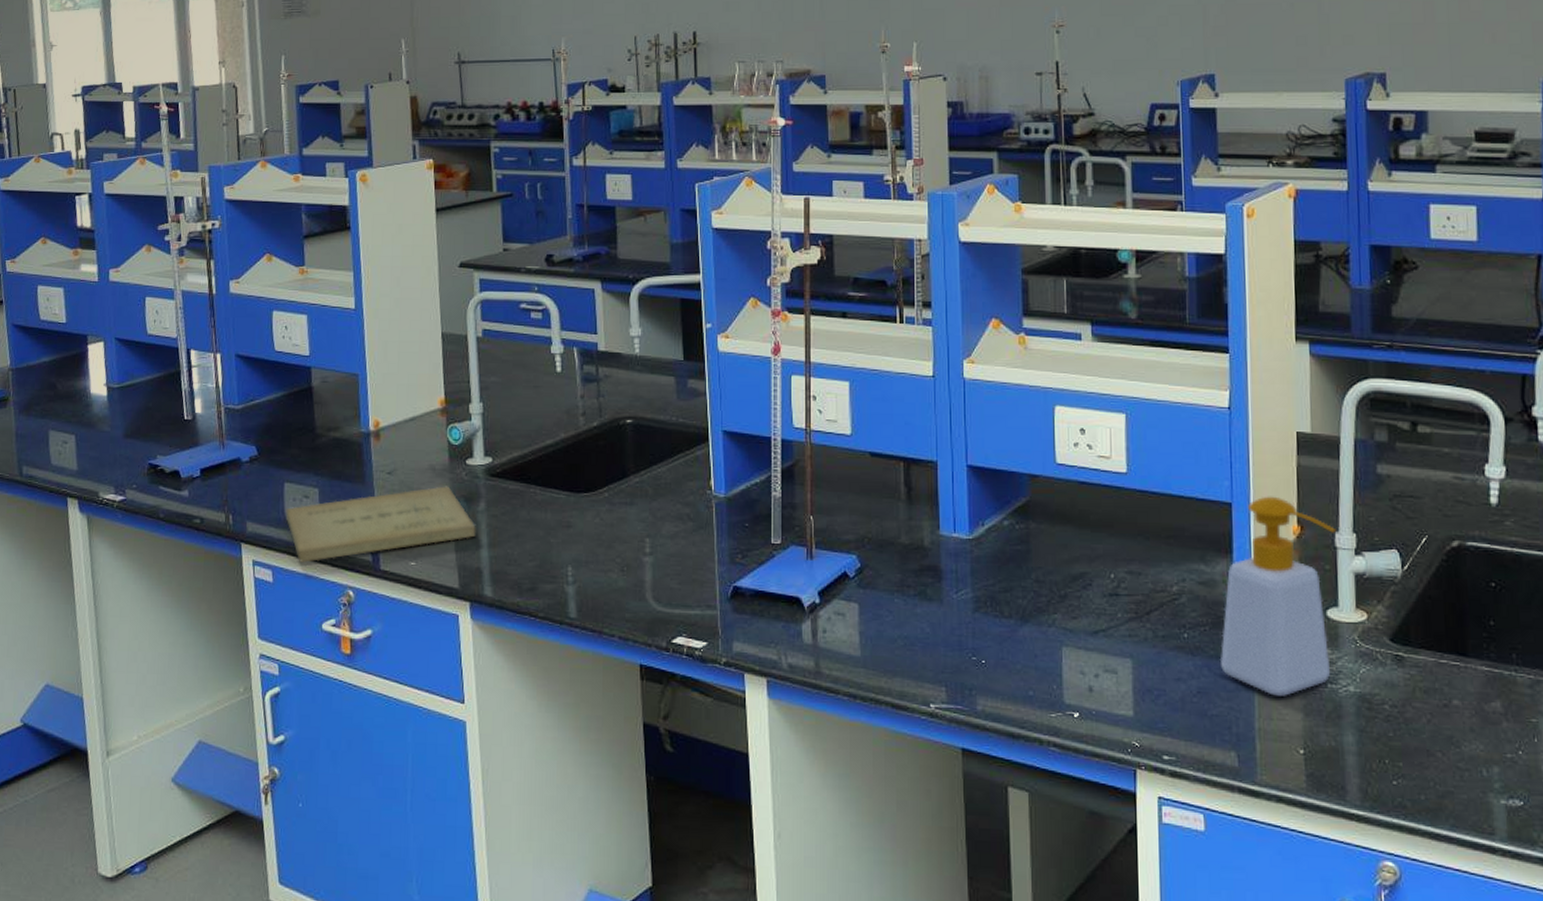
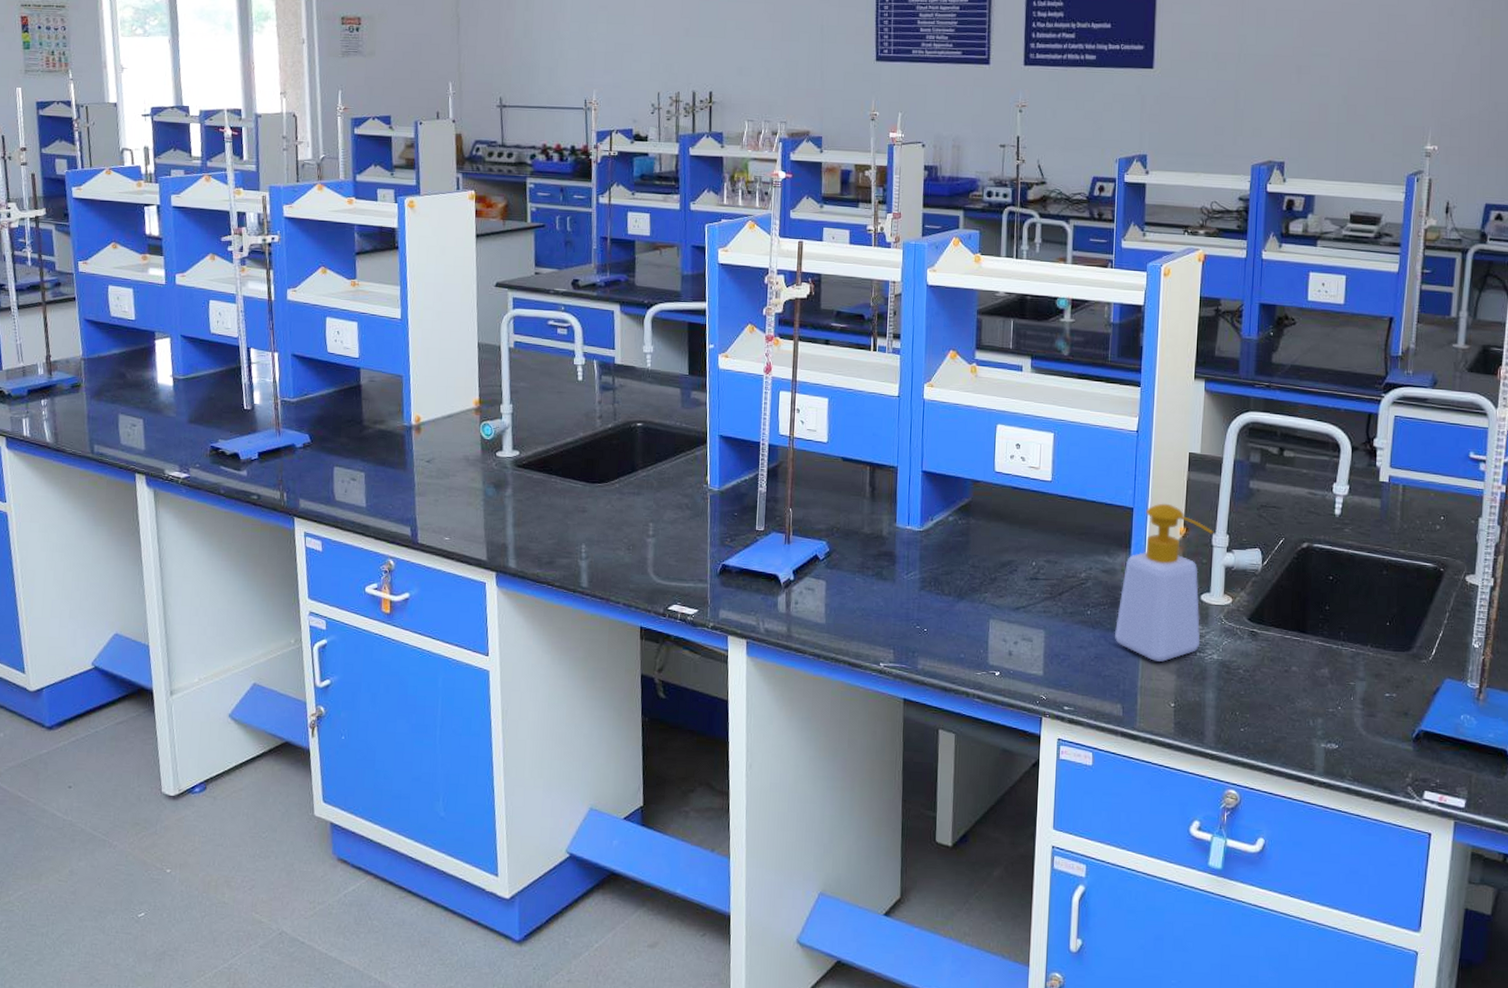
book: present [285,486,477,563] -> none [335,474,505,536]

